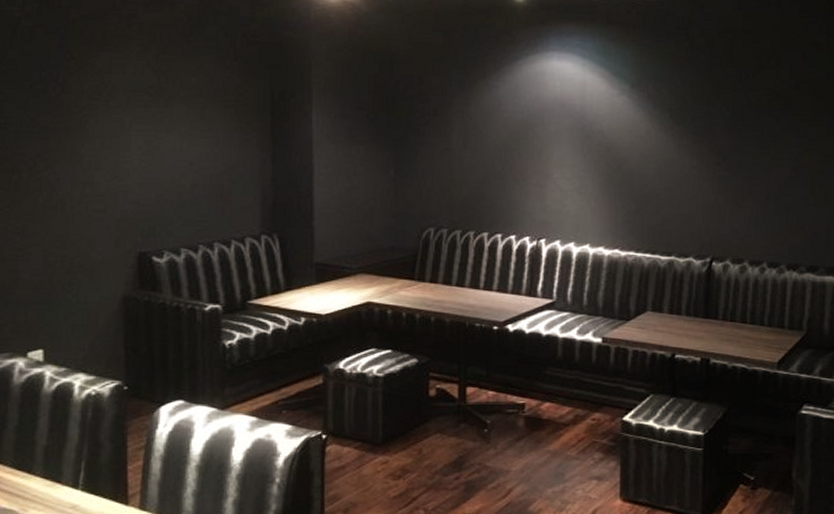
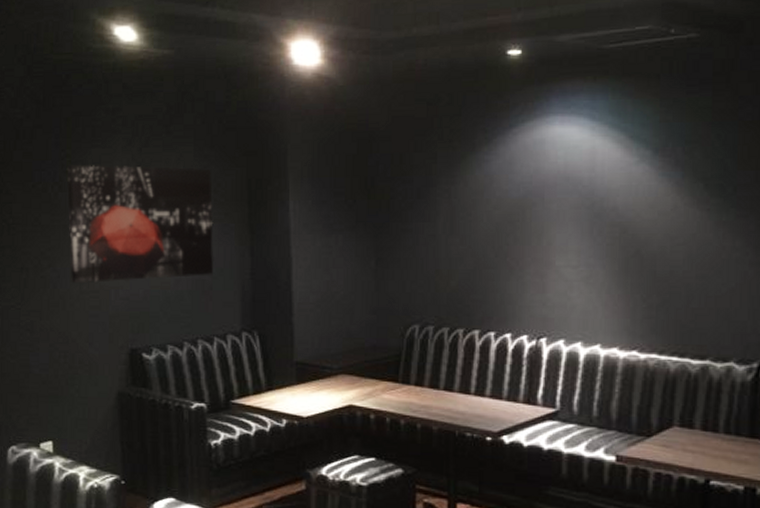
wall art: none [71,66,234,187] -> present [66,164,214,284]

